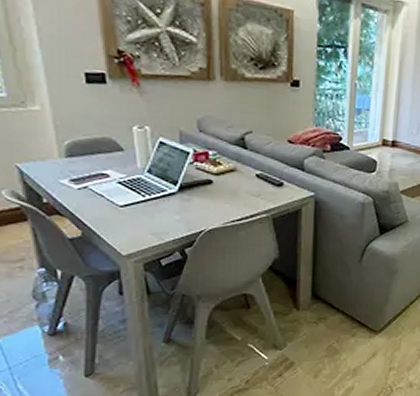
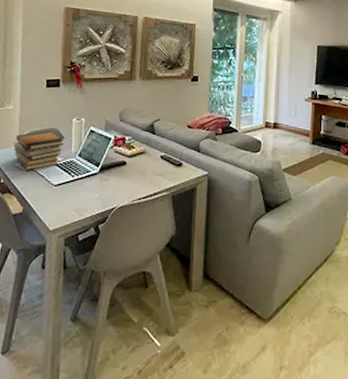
book stack: none [52,140,125,190] -> present [13,131,64,171]

